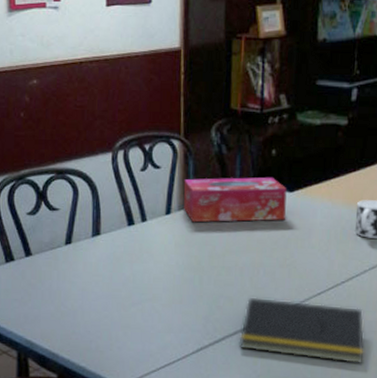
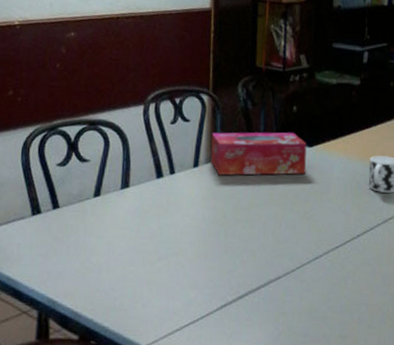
notepad: present [239,297,365,364] -> none [261,251,380,319]

